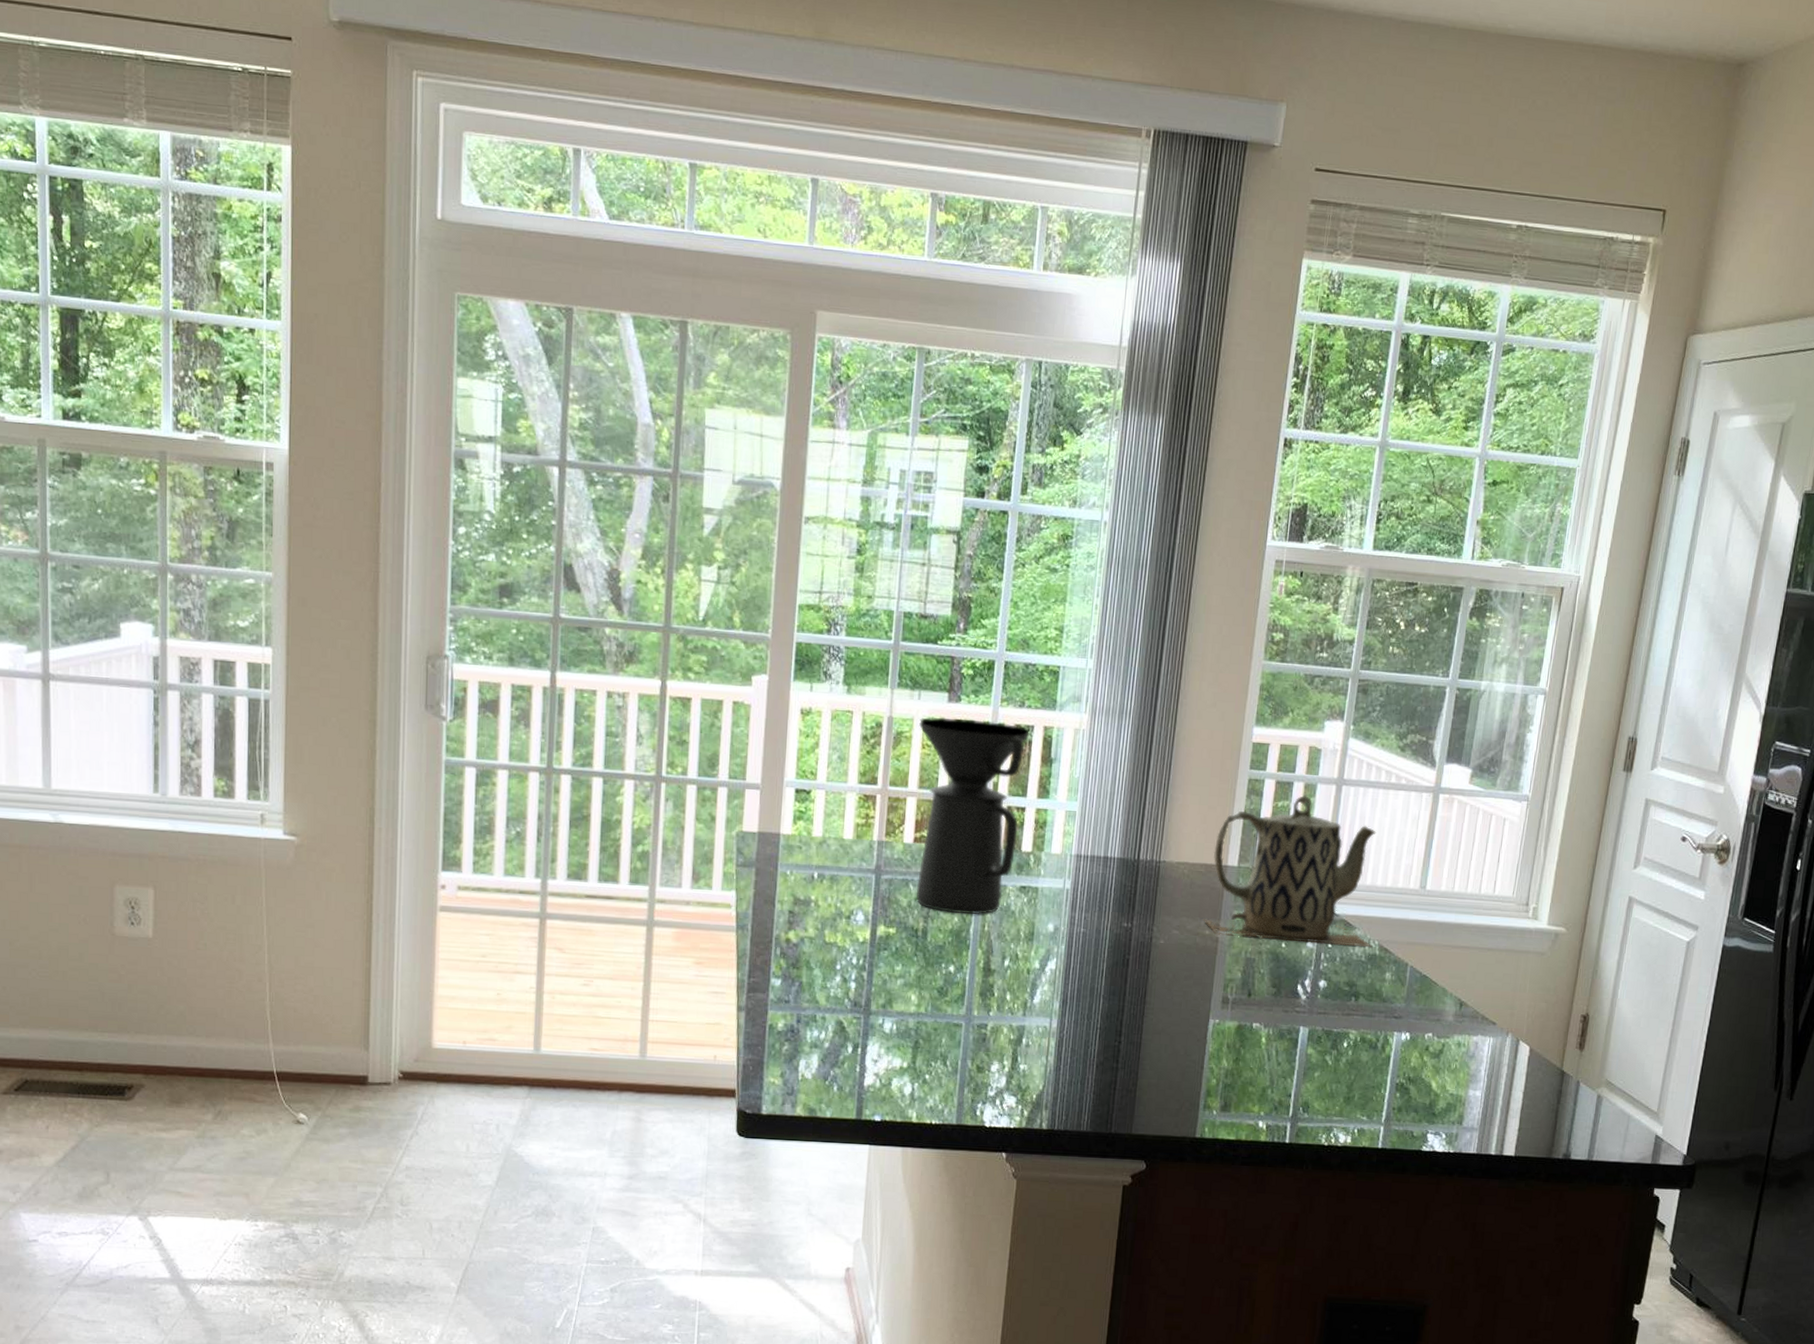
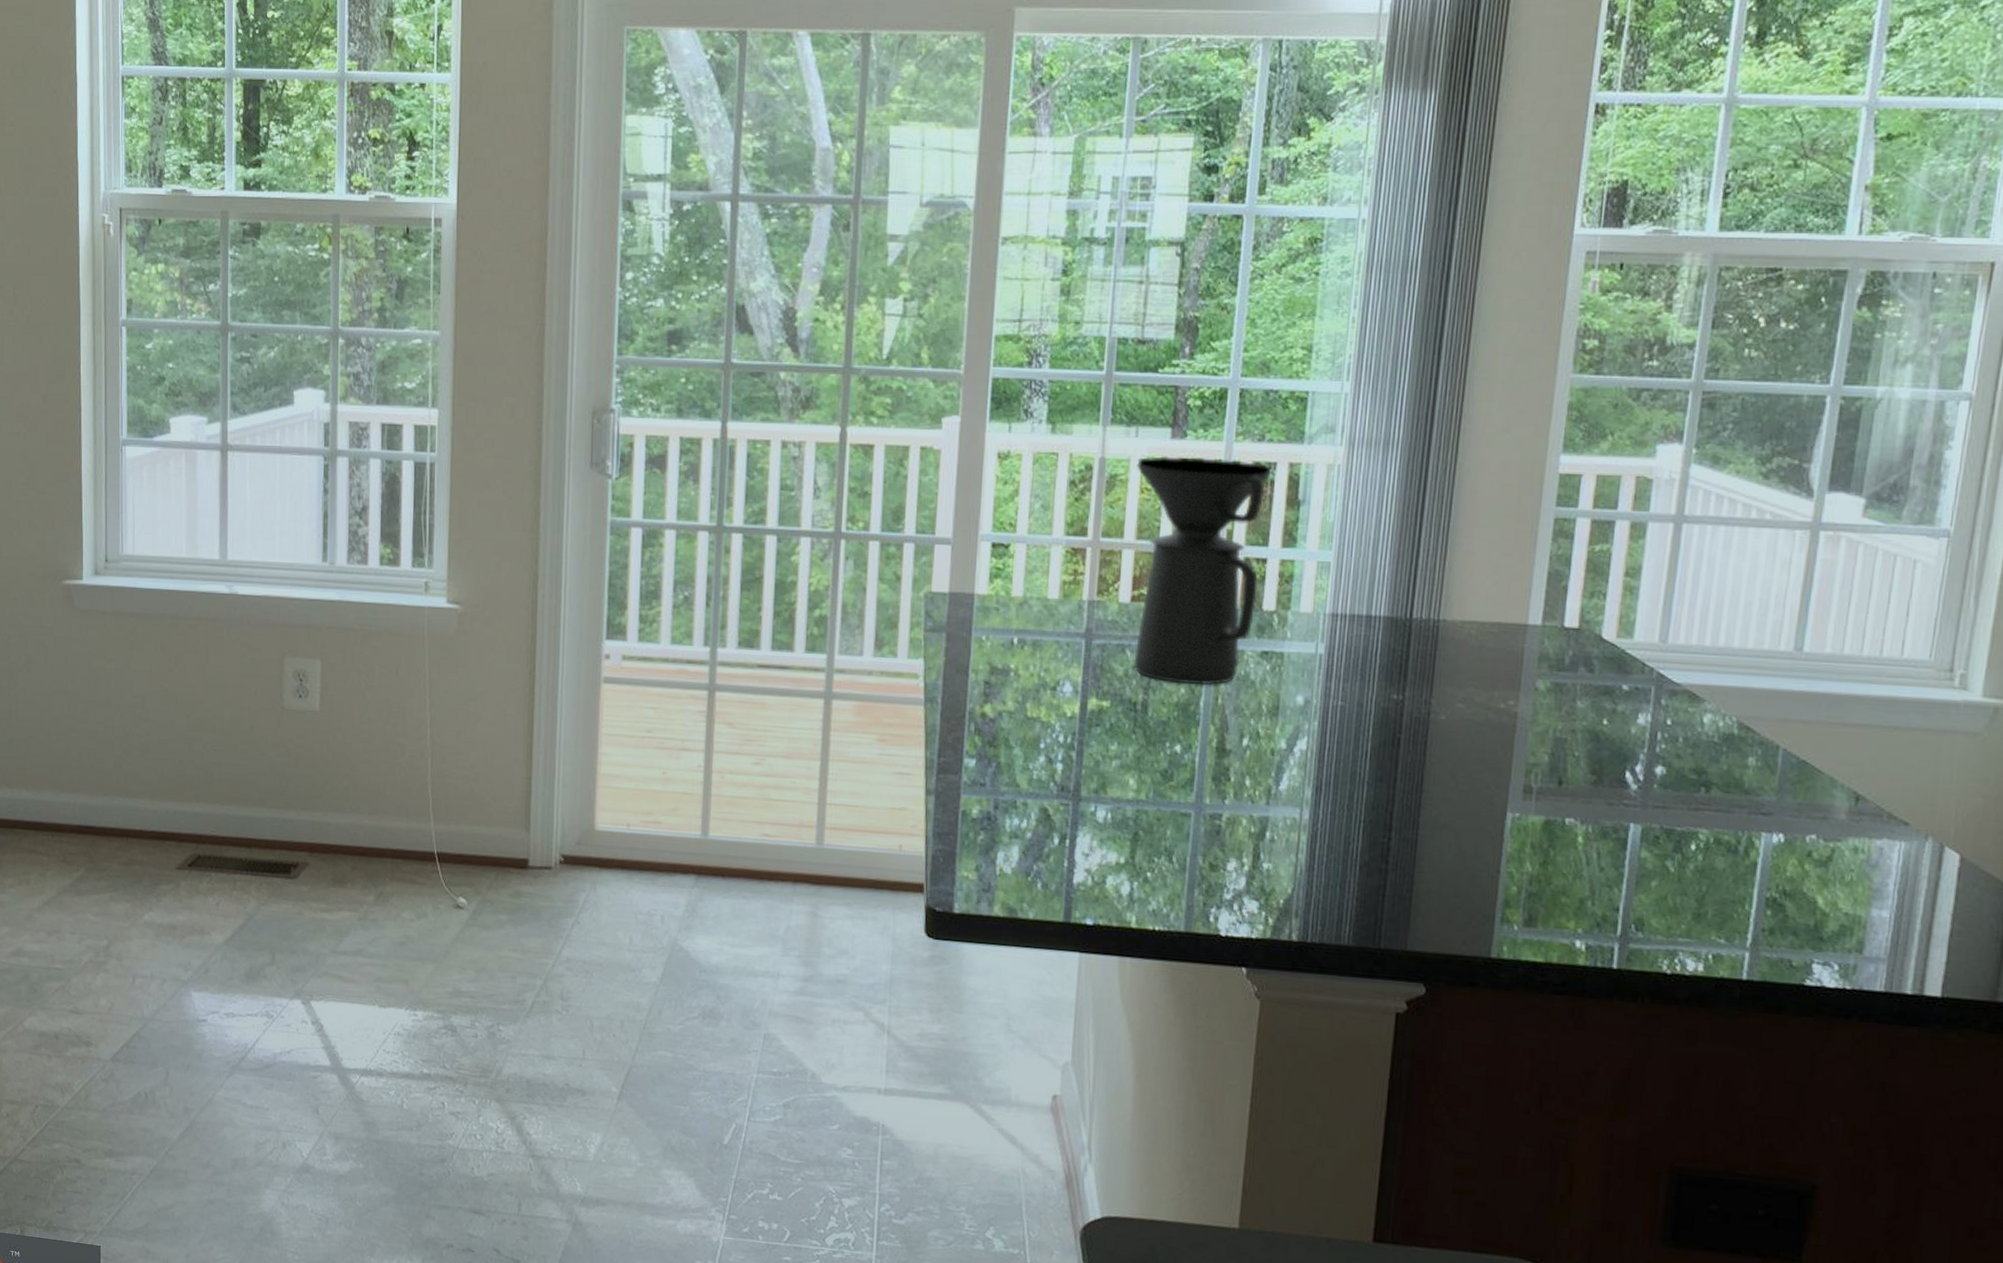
teapot: present [1203,796,1376,948] -> none [1496,537,1731,726]

